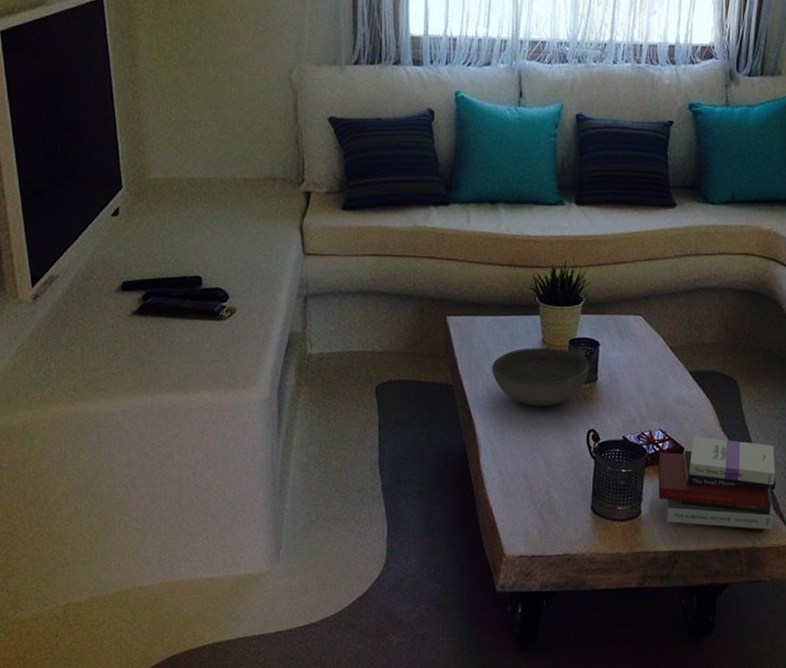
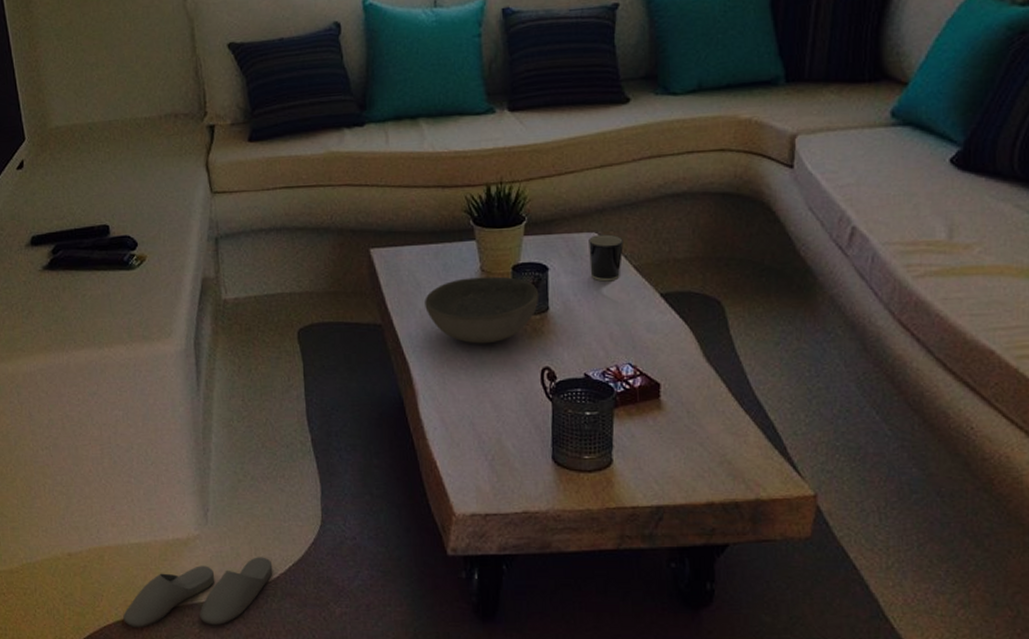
slippers: none [191,591,338,658] -> present [123,557,273,628]
mug: none [634,318,663,358] -> present [589,234,624,282]
books: present [657,436,776,532] -> none [629,369,783,481]

